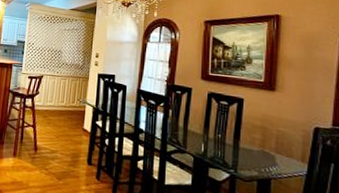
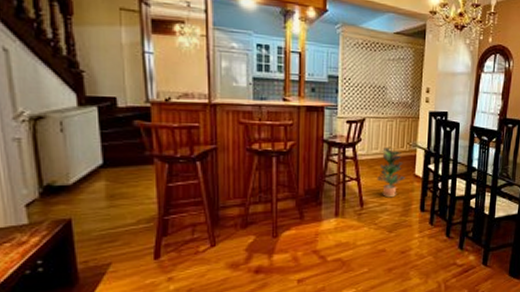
potted plant: none [50,101,75,147] -> present [377,148,406,198]

